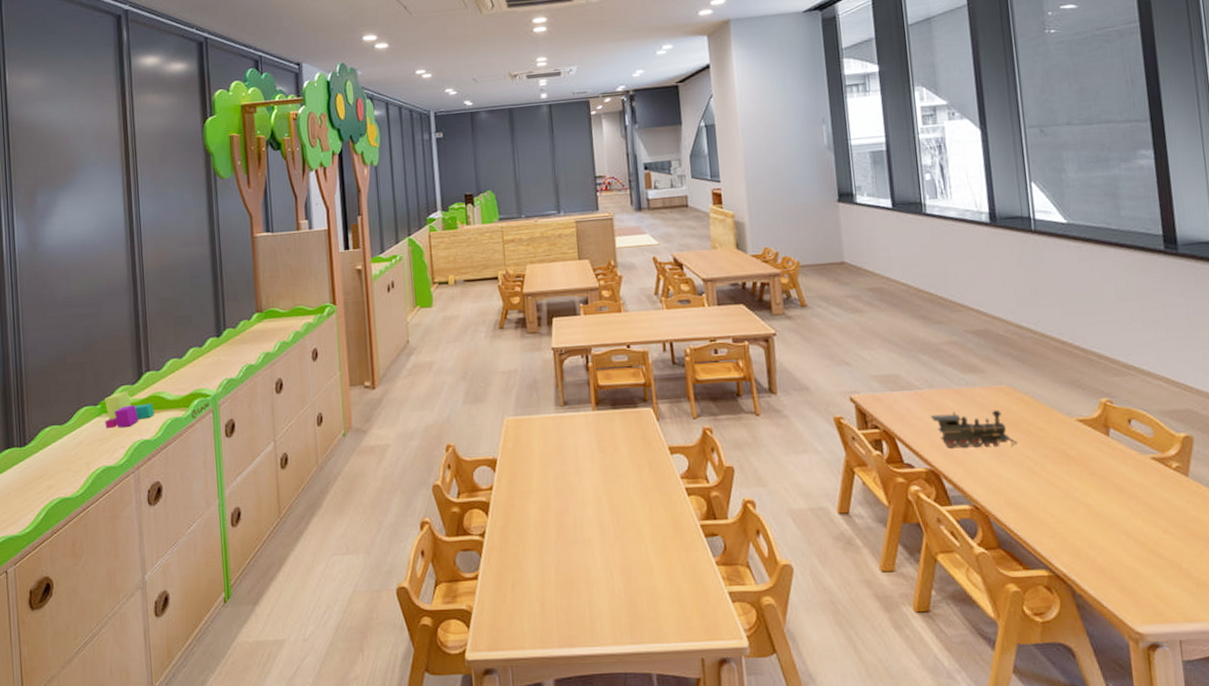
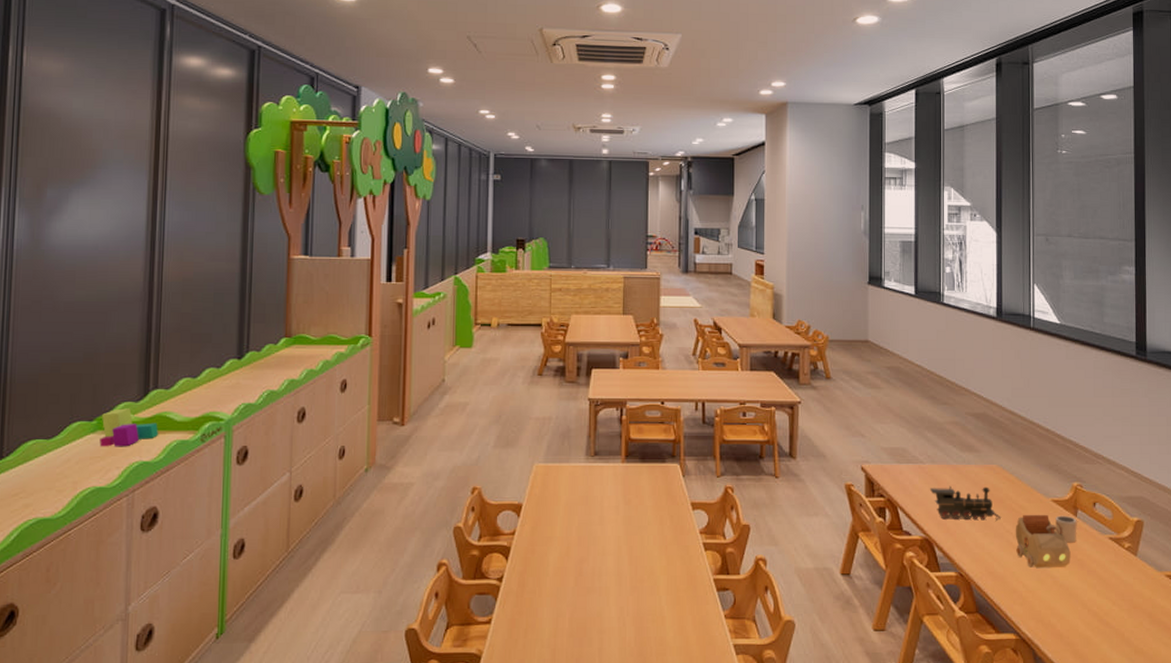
toy car: none [1035,435,1107,496] -> present [1015,514,1071,568]
cup: none [1083,435,1112,466] -> present [1054,515,1077,543]

